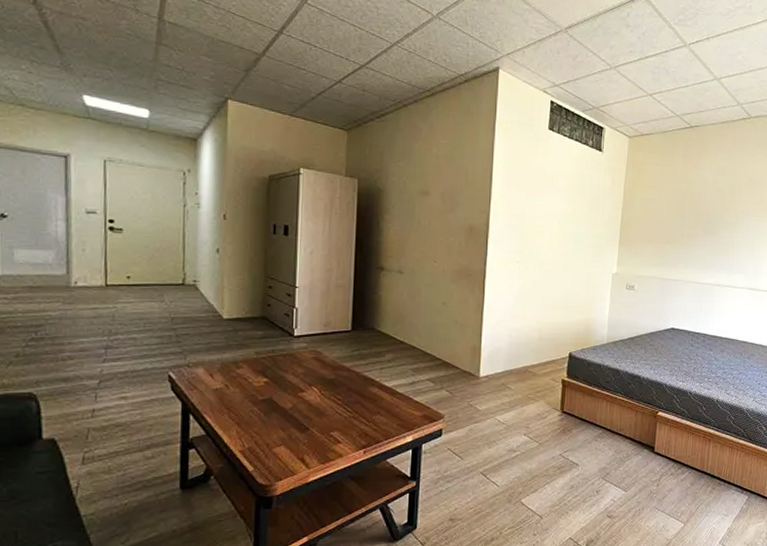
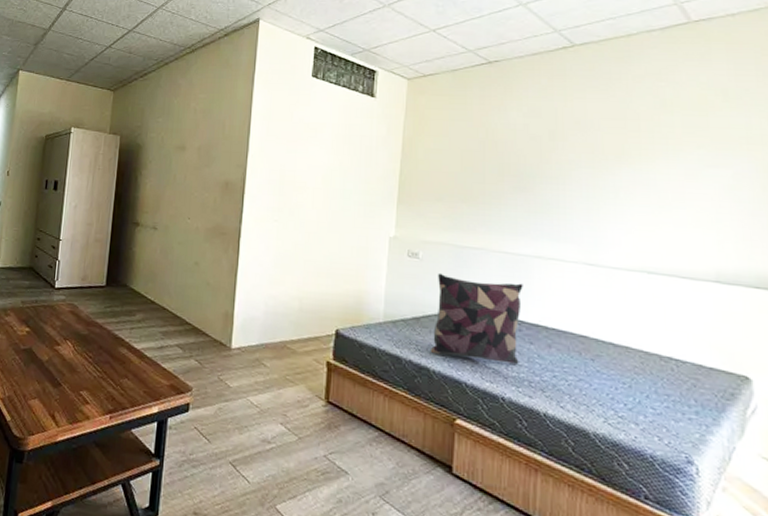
pillow: none [641,301,708,366] -> present [430,273,523,364]

